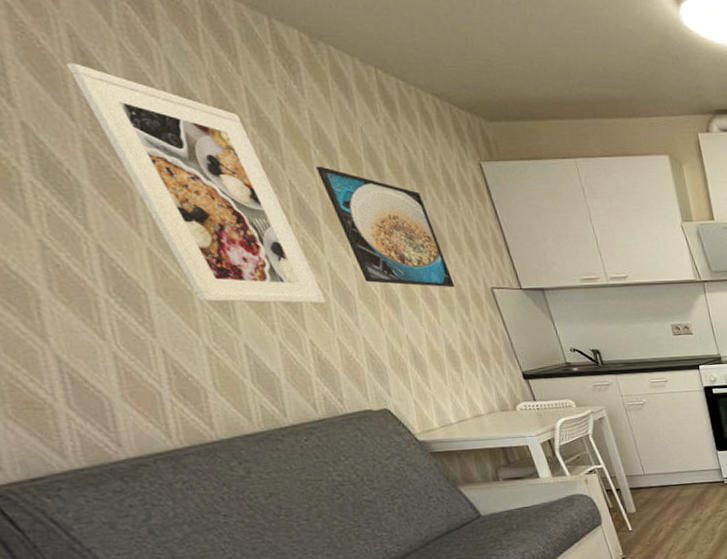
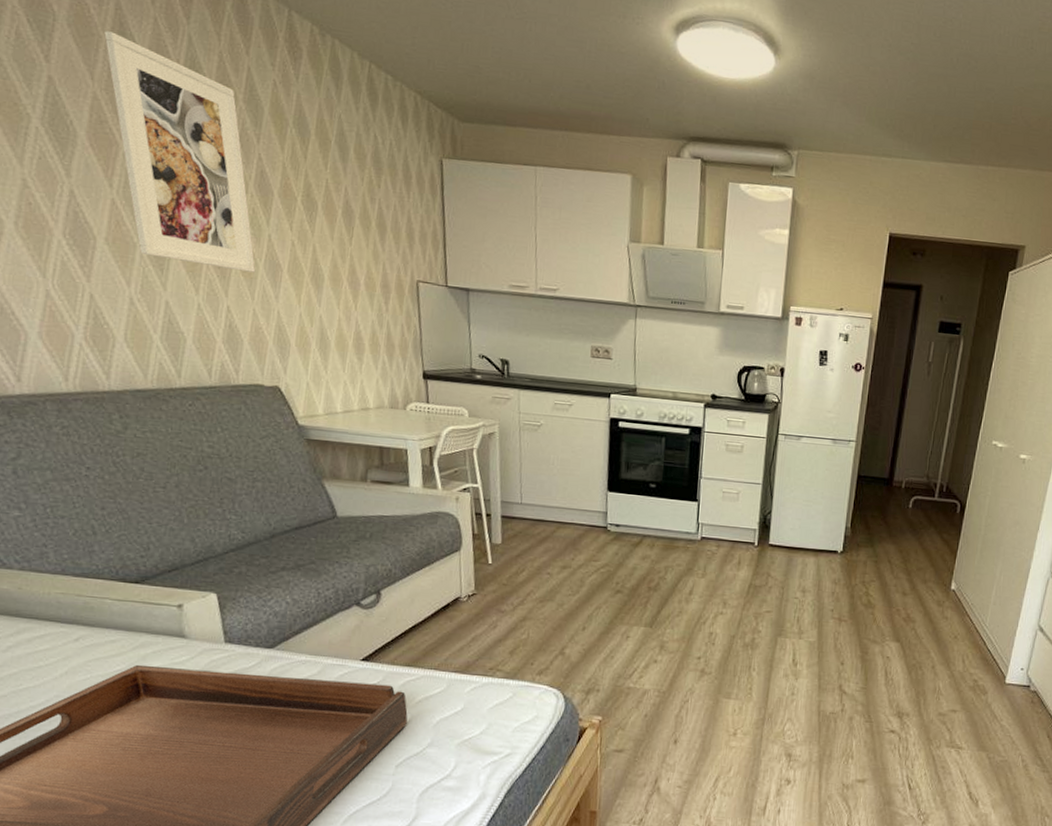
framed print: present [316,166,455,288] -> none [287,143,383,276]

